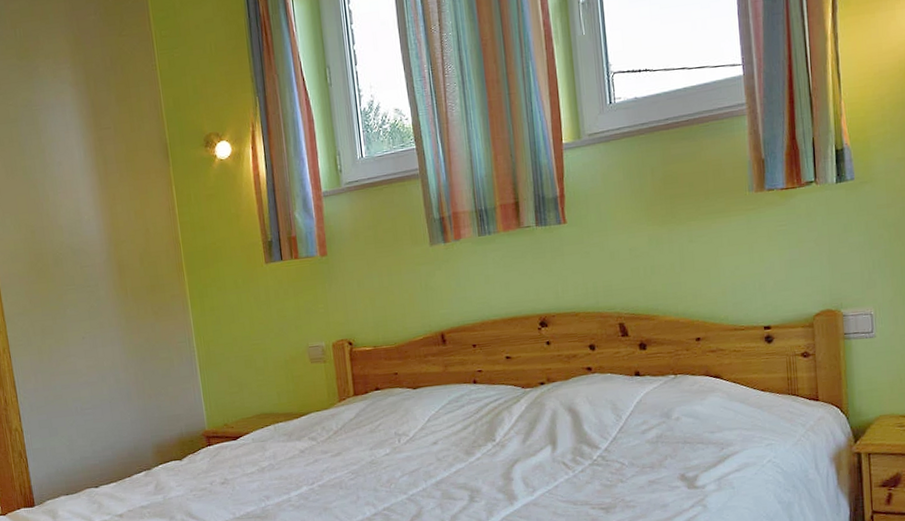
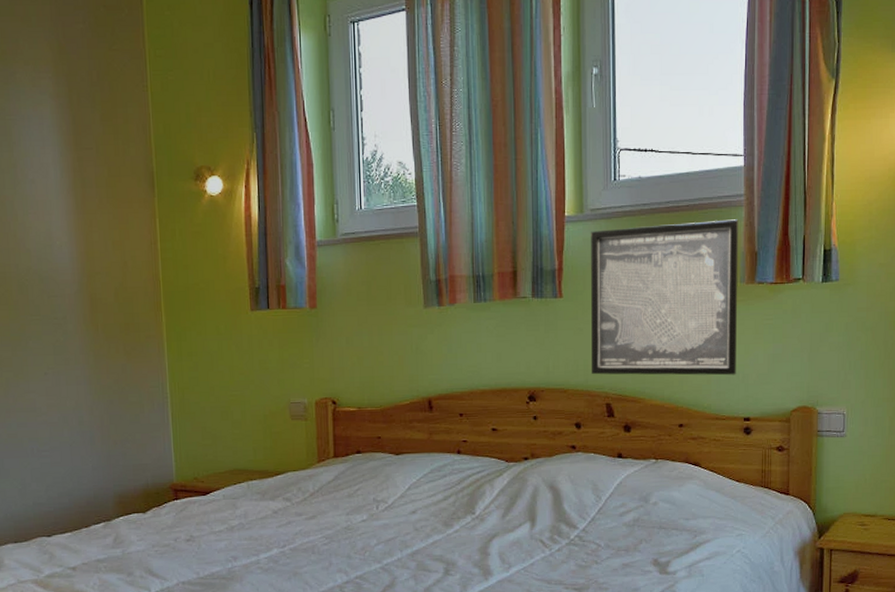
wall art: none [590,128,752,296] -> present [591,219,739,376]

